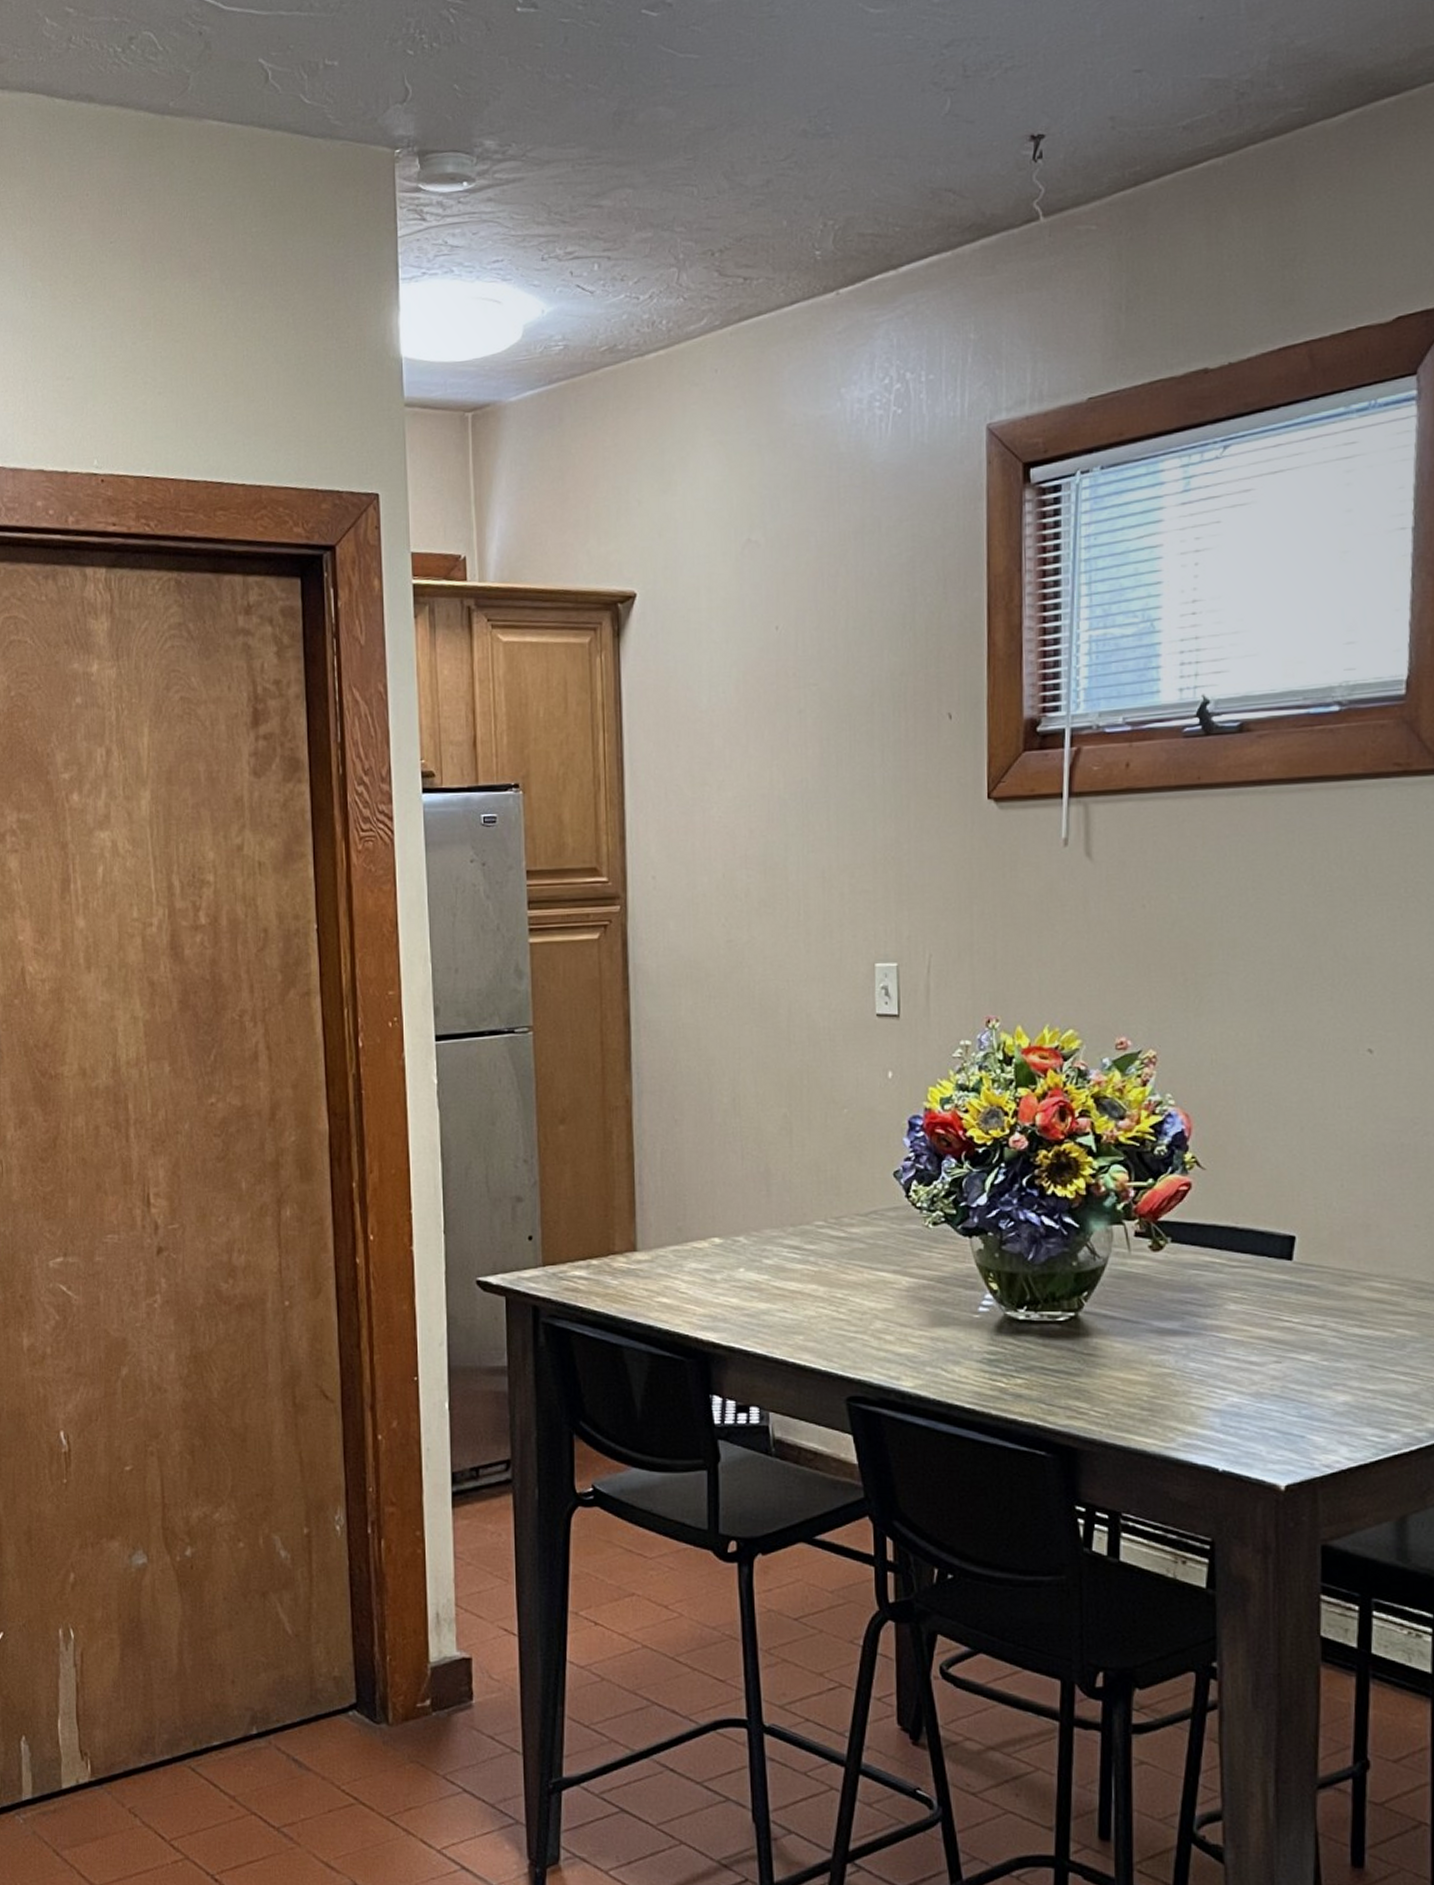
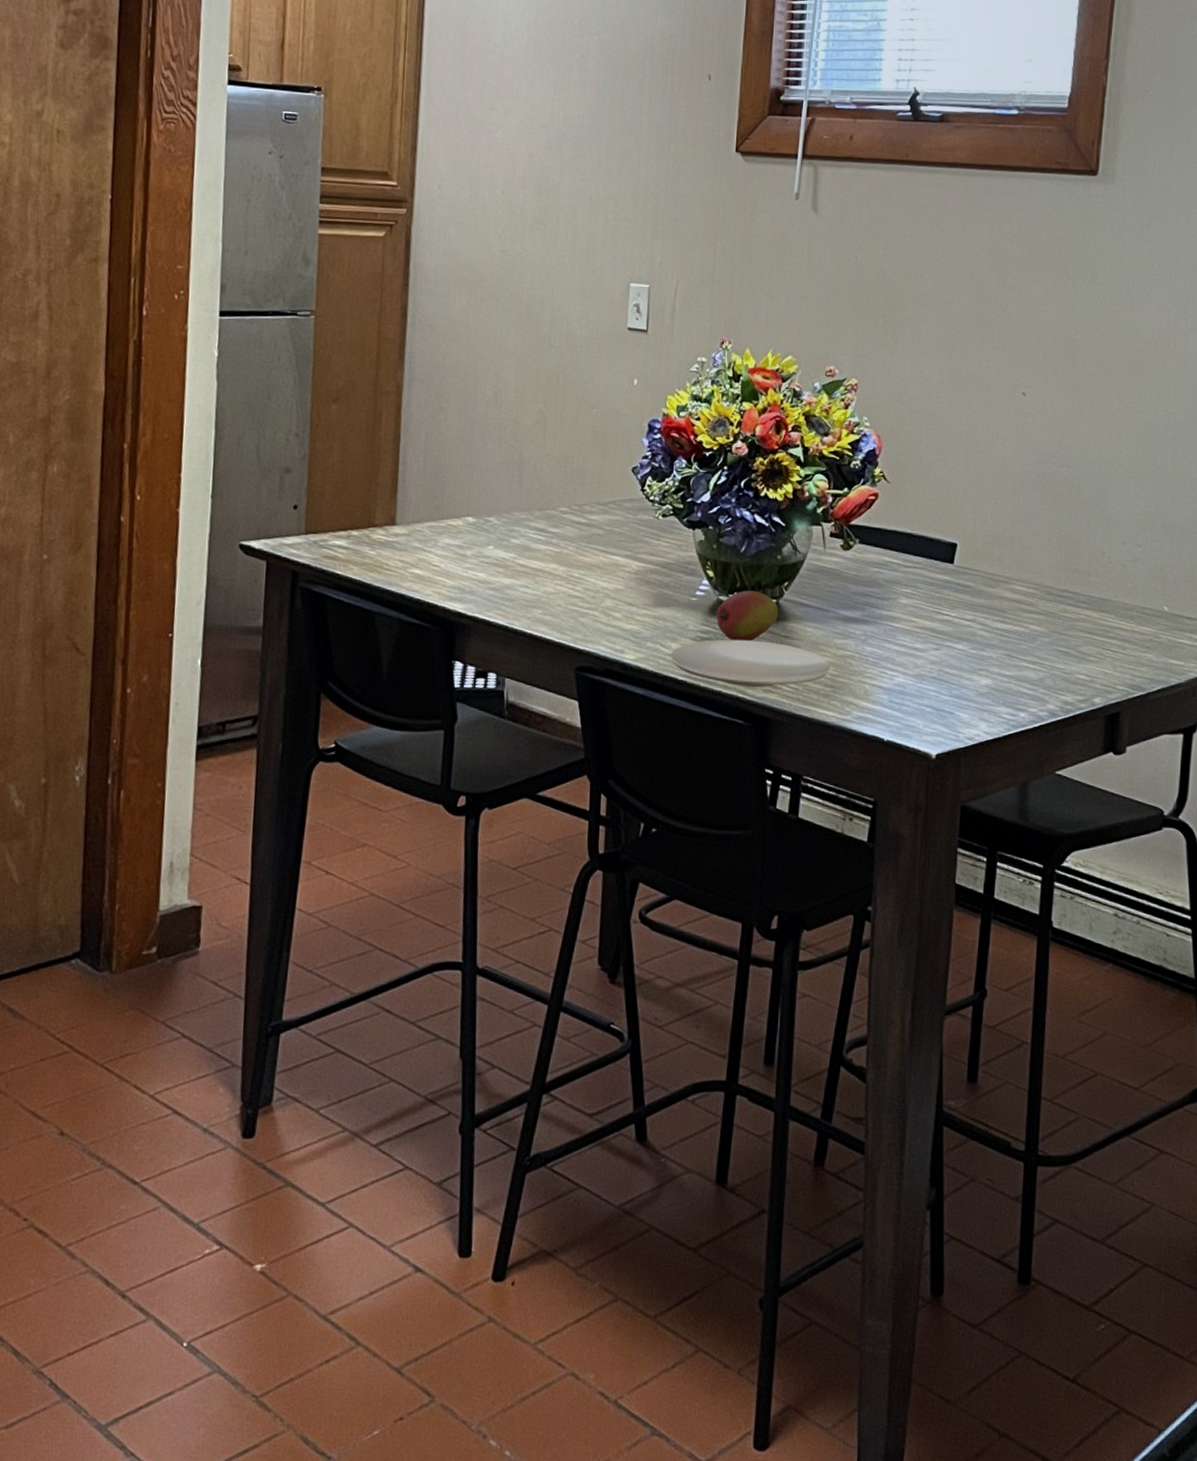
plate: none [953,1359,1146,1413] -> present [670,639,830,687]
fruit: none [1005,1303,1078,1361] -> present [717,590,778,641]

